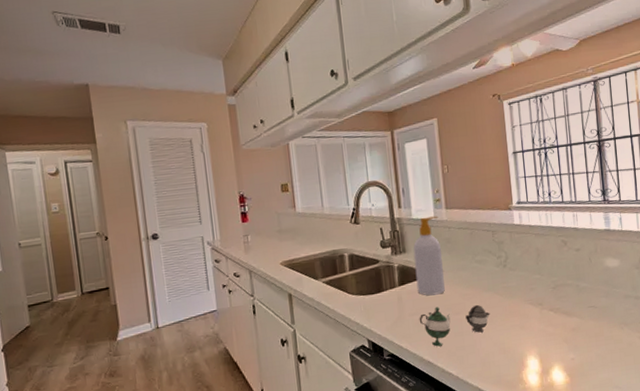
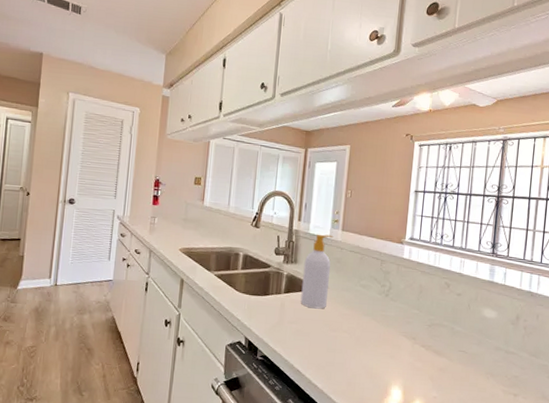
teapot: present [419,304,490,347] -> none [296,320,365,358]

